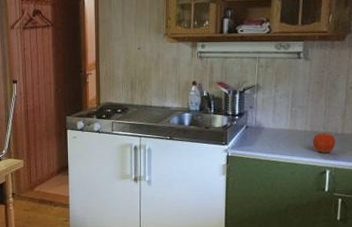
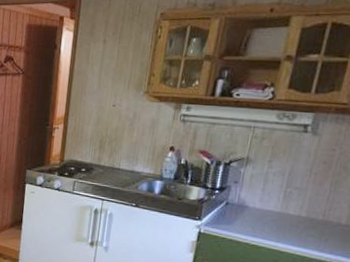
fruit: present [312,133,335,153] -> none [306,220,336,244]

